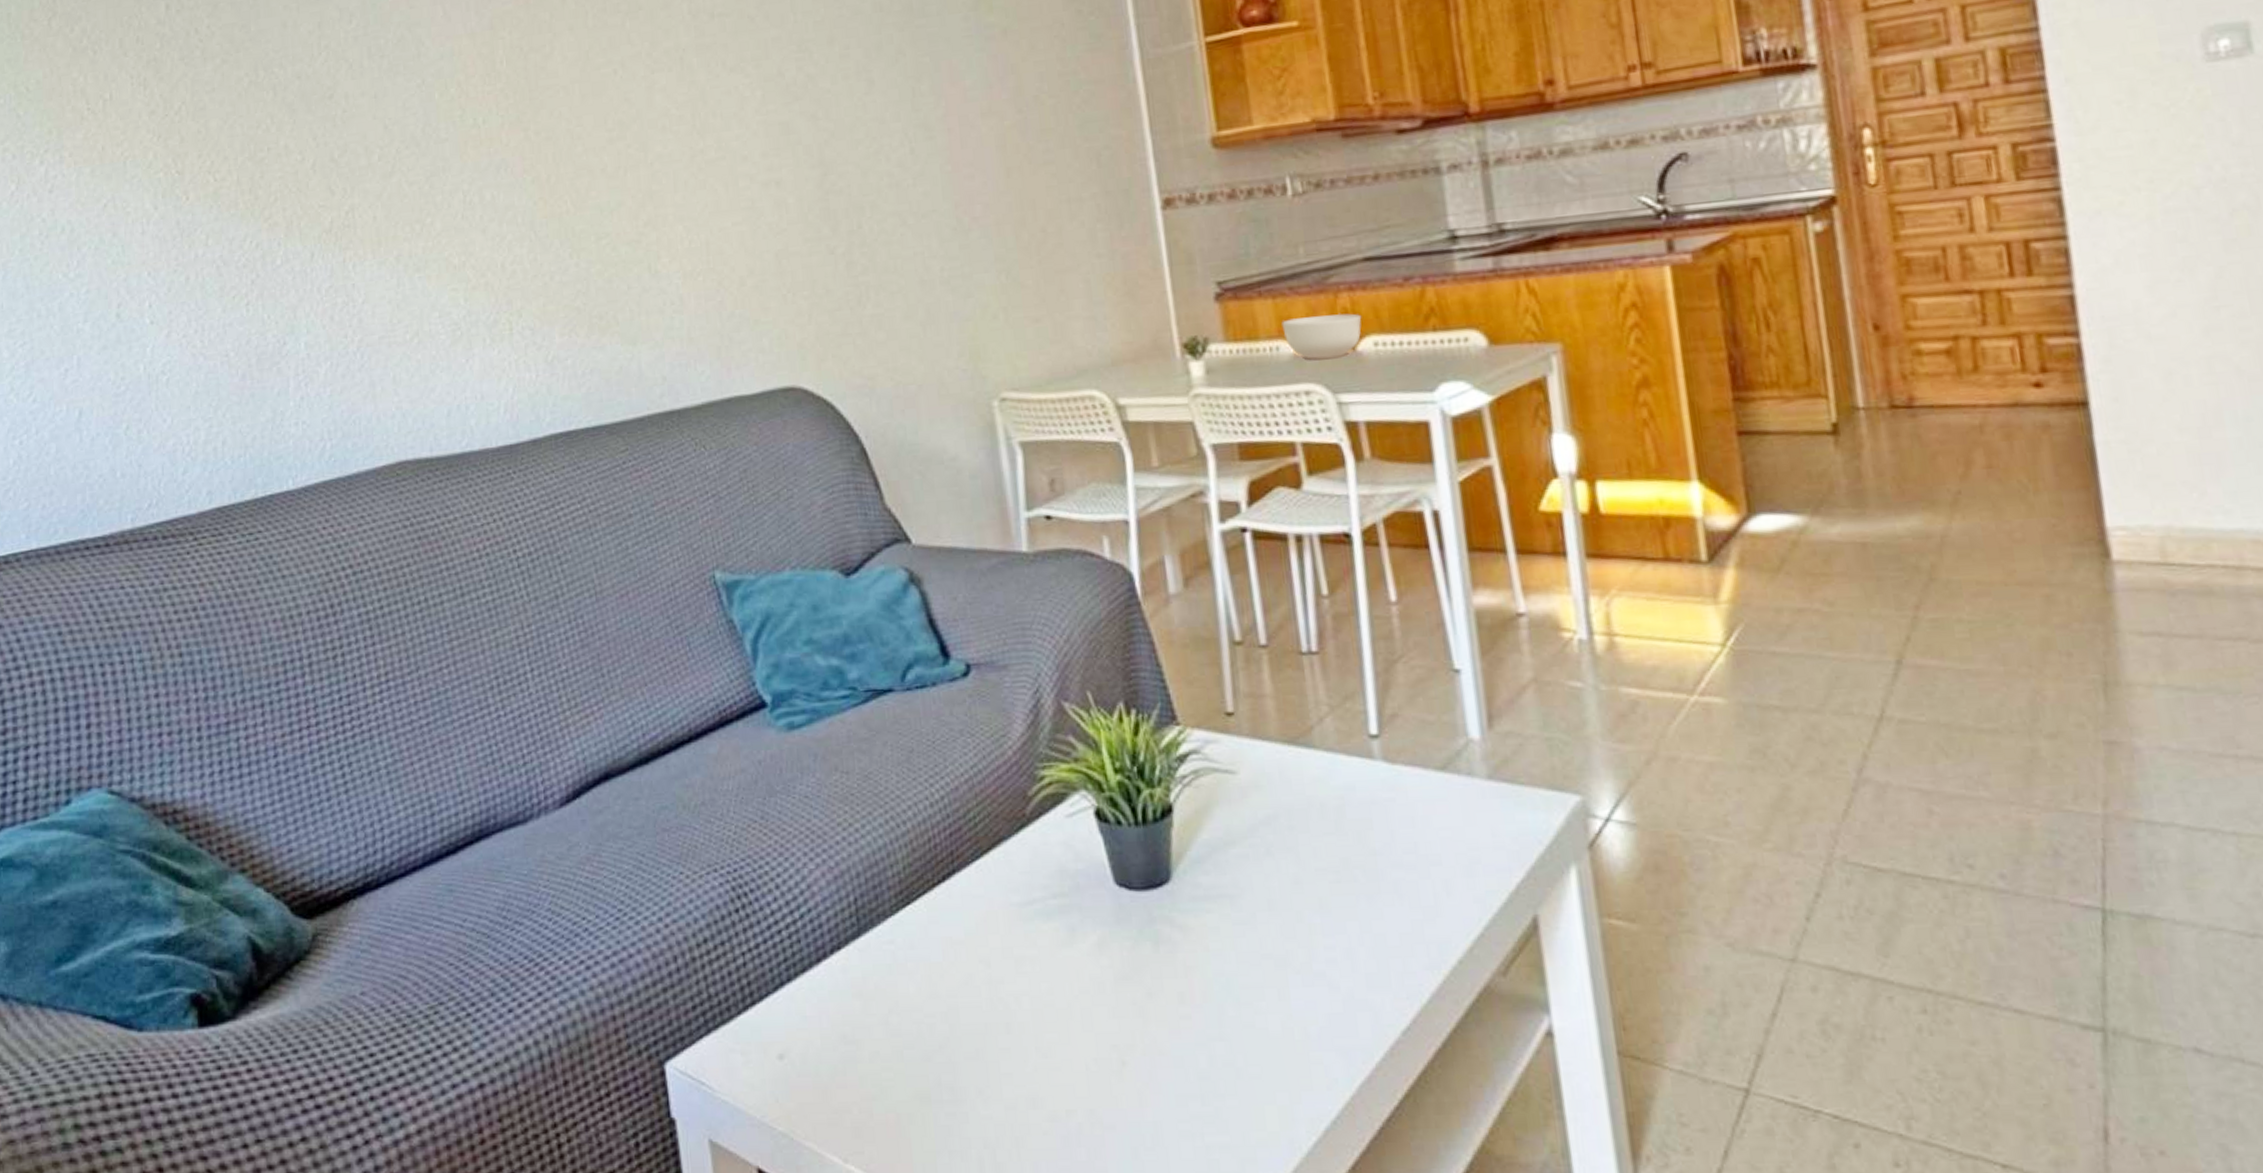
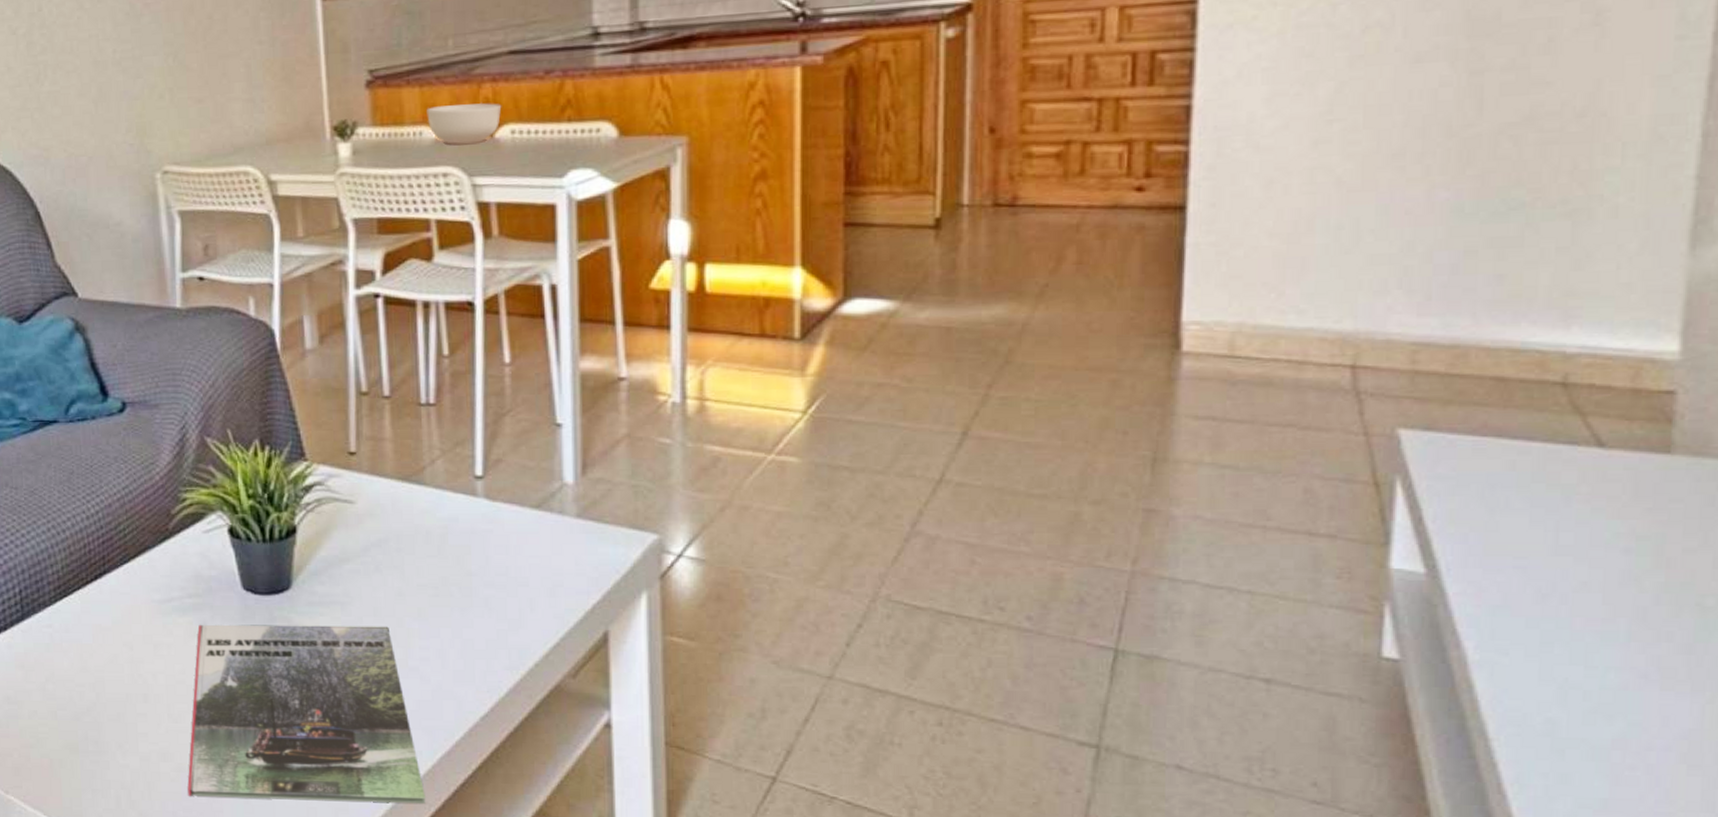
magazine: none [1063,922,1347,1154] -> present [187,624,426,805]

